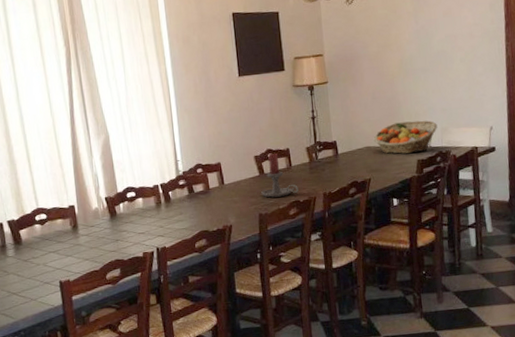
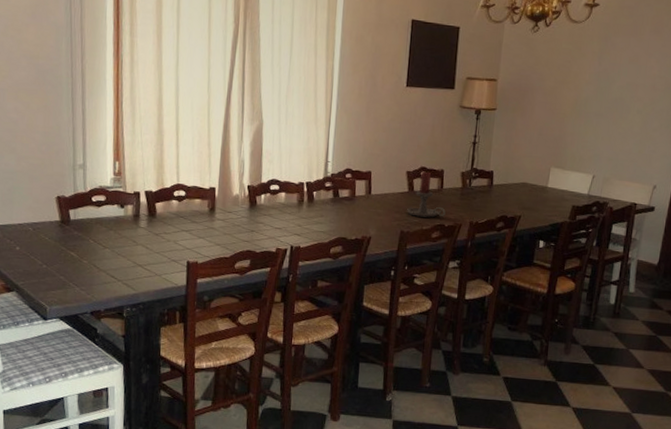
fruit basket: present [373,120,438,154] -> none [531,163,600,198]

